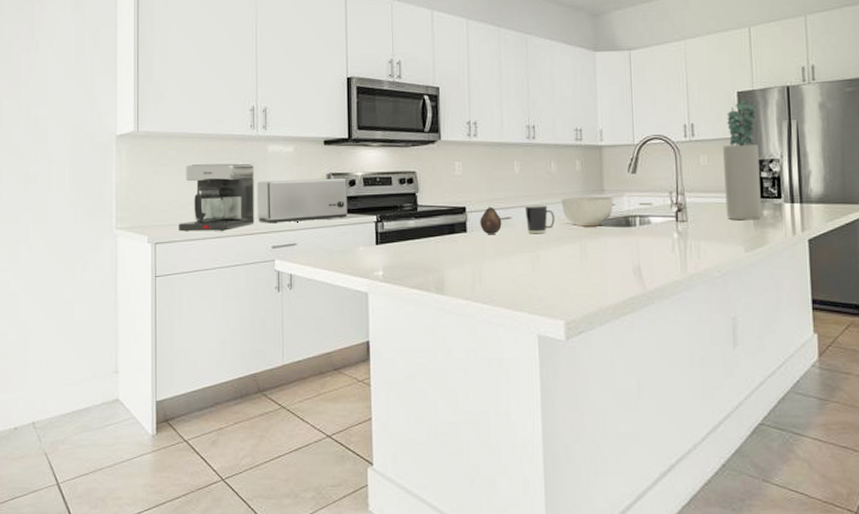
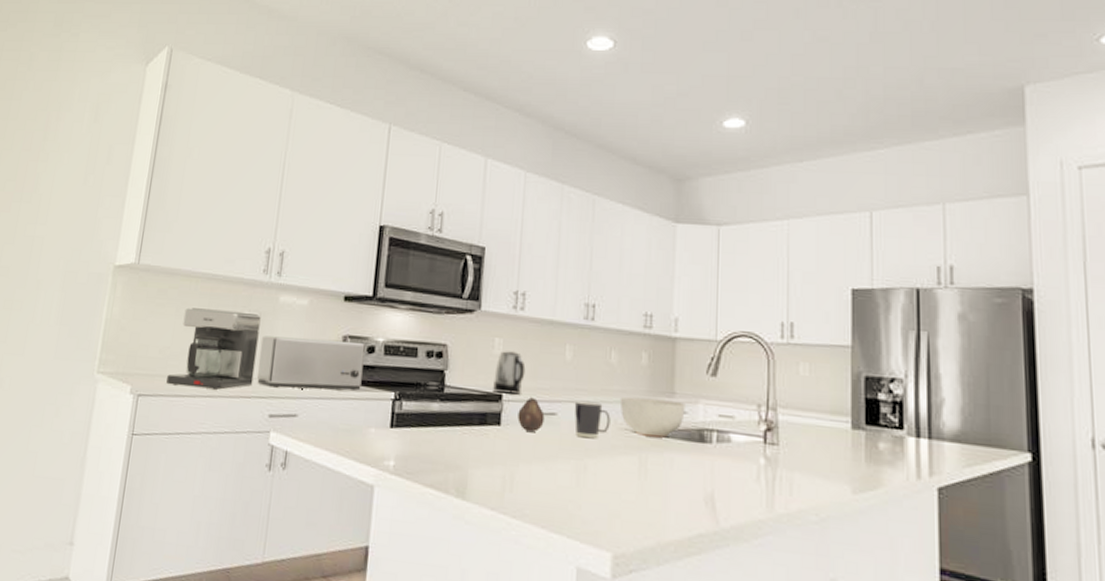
kettle: none [457,171,483,206] -> present [493,351,526,395]
vase: present [723,94,762,221] -> none [830,292,877,455]

